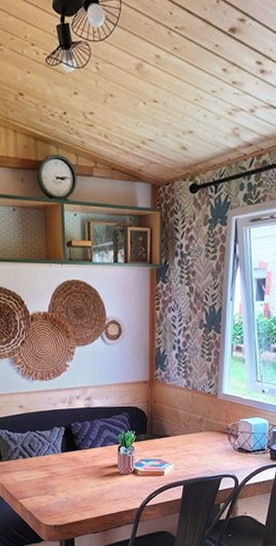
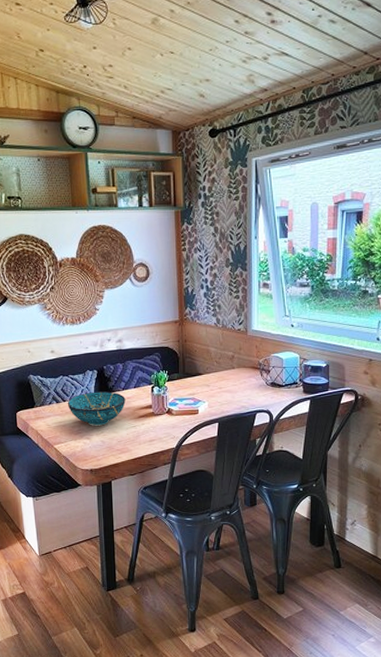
decorative bowl: none [33,449,92,483] -> present [67,391,126,426]

